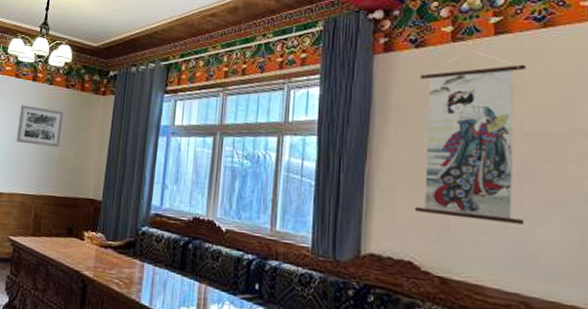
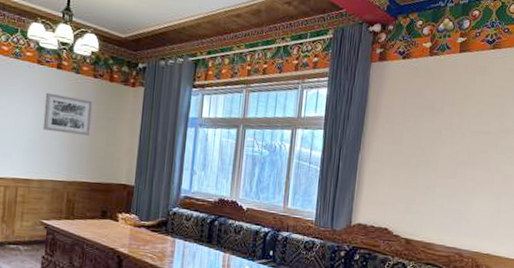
wall scroll: present [415,50,526,224] -> none [393,63,478,199]

